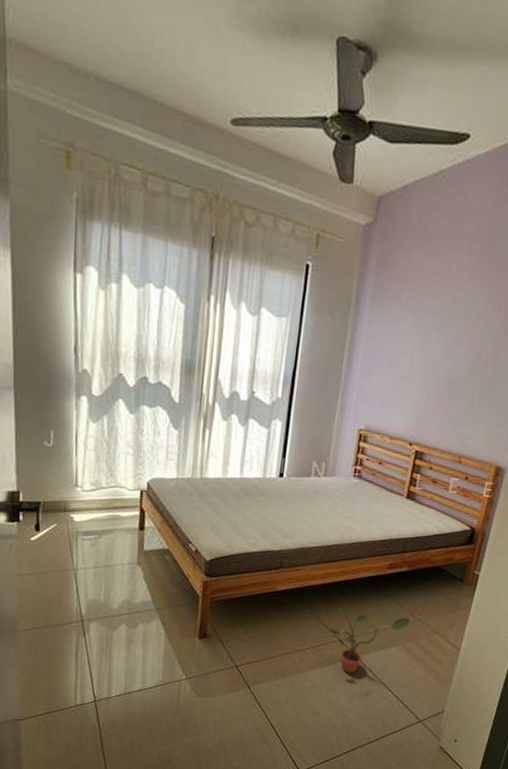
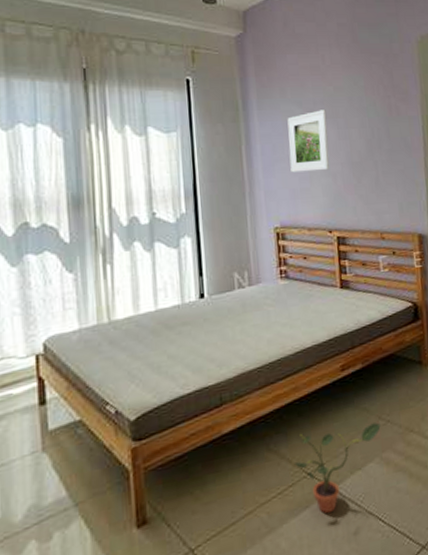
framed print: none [387,320,438,384] -> present [287,109,329,173]

